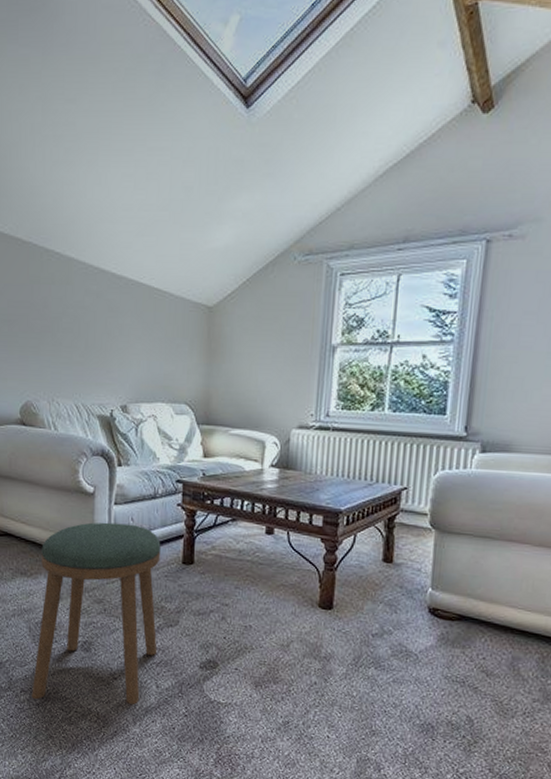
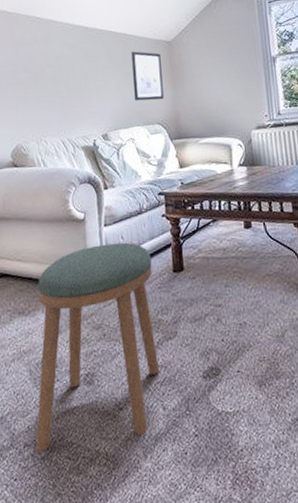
wall art: none [162,312,198,376] -> present [131,51,164,101]

